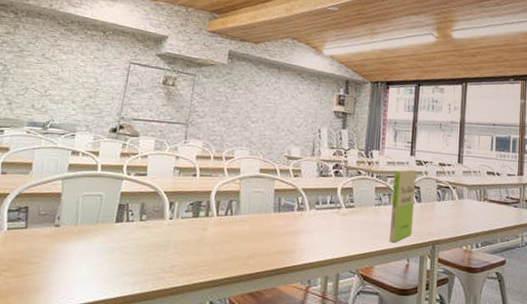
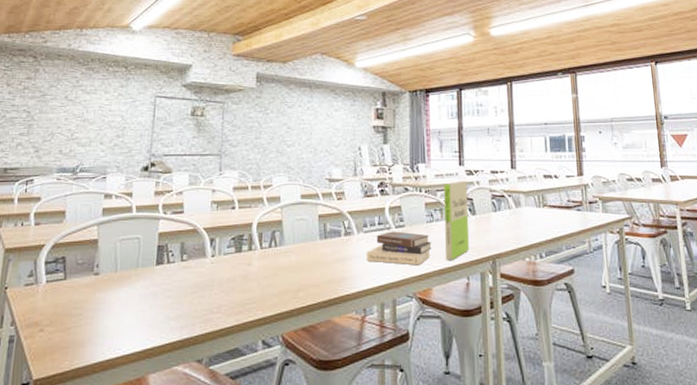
books: none [315,210,378,245] -> present [366,231,432,266]

